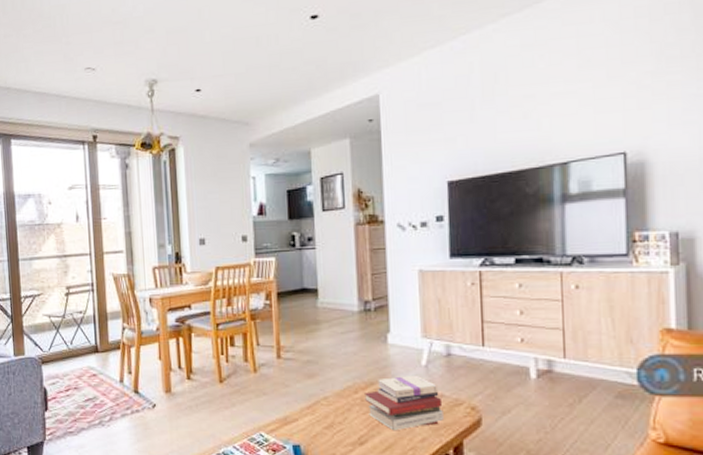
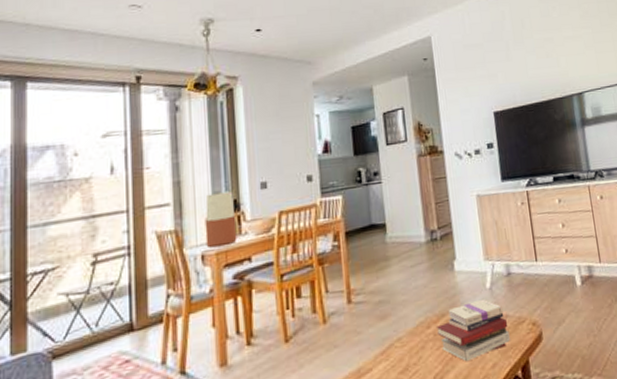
vase: none [152,245,179,293] -> present [205,191,237,248]

